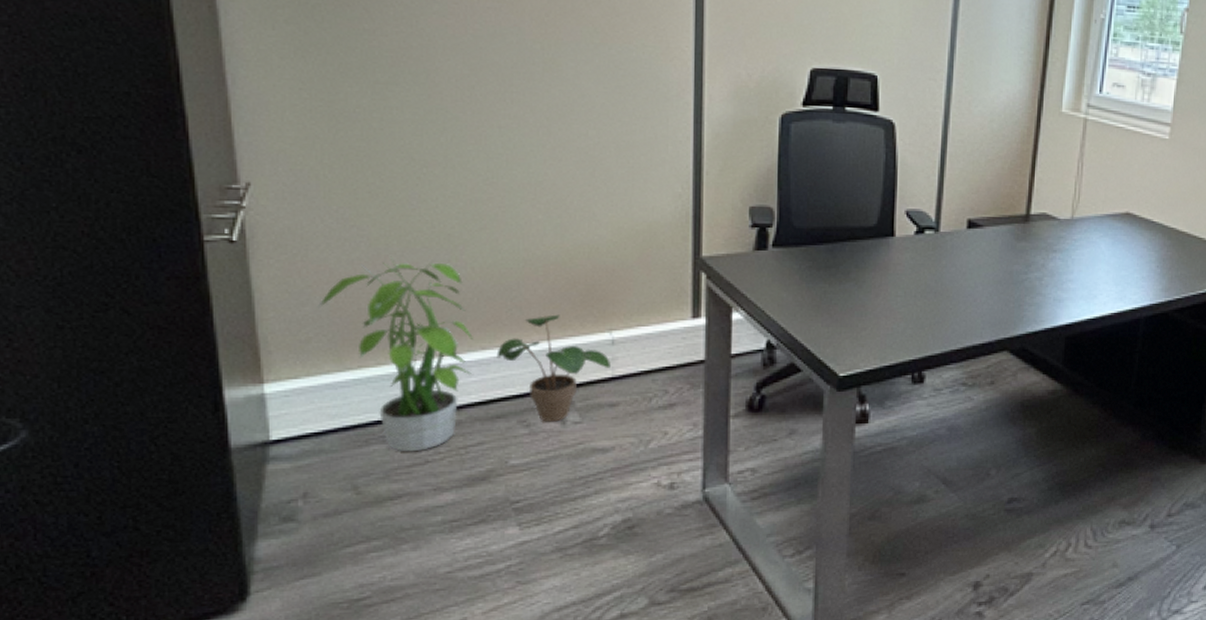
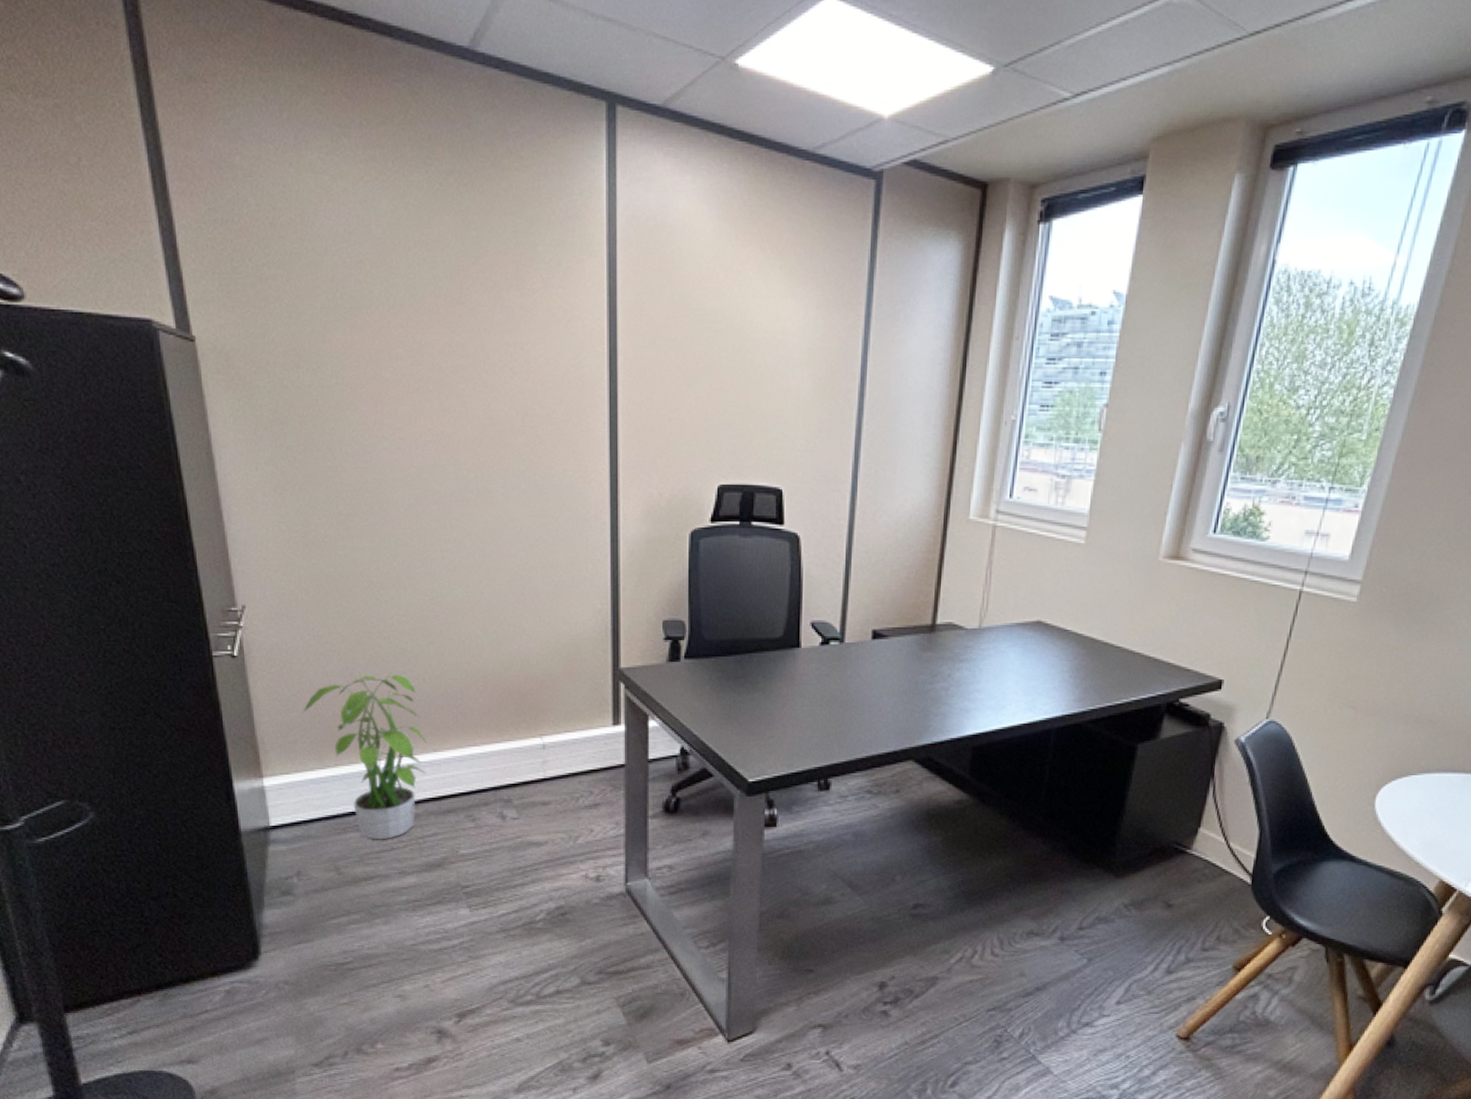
potted plant: present [496,314,610,422] -> none [446,721,542,817]

